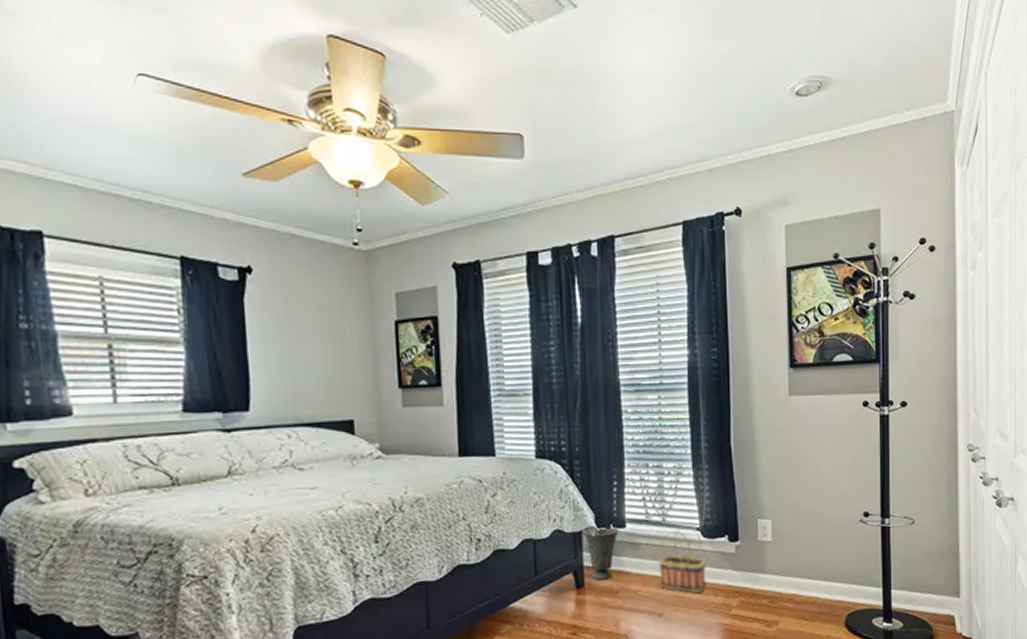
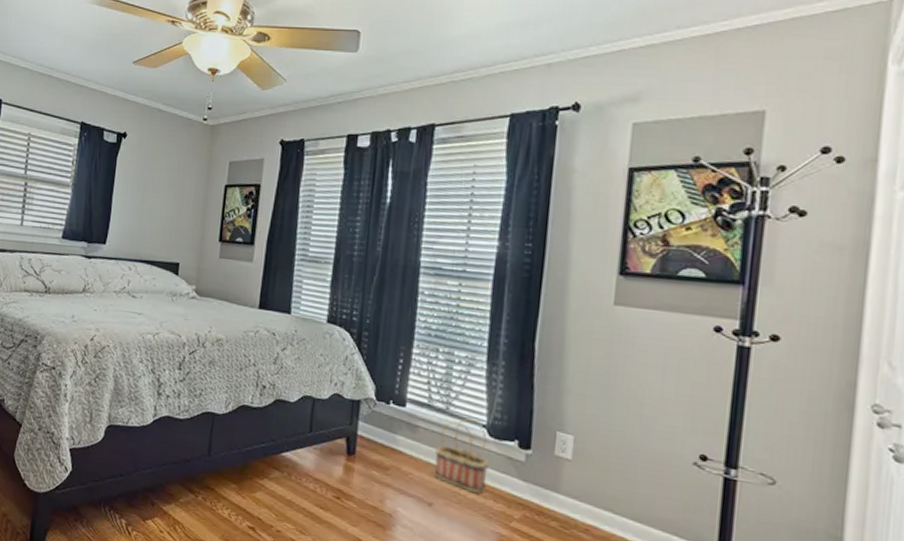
vase: present [583,526,619,581] -> none [361,399,398,454]

